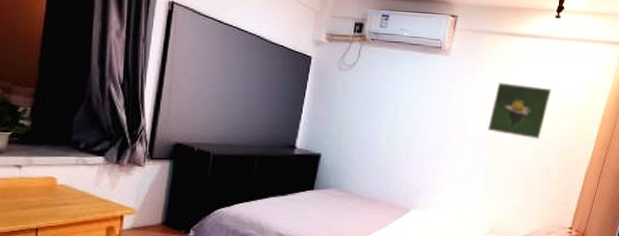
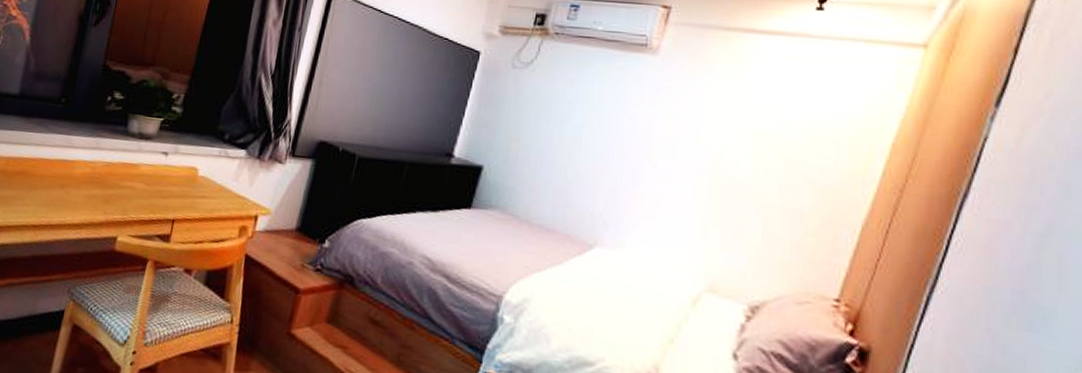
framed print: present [487,83,551,139] -> none [708,92,808,170]

